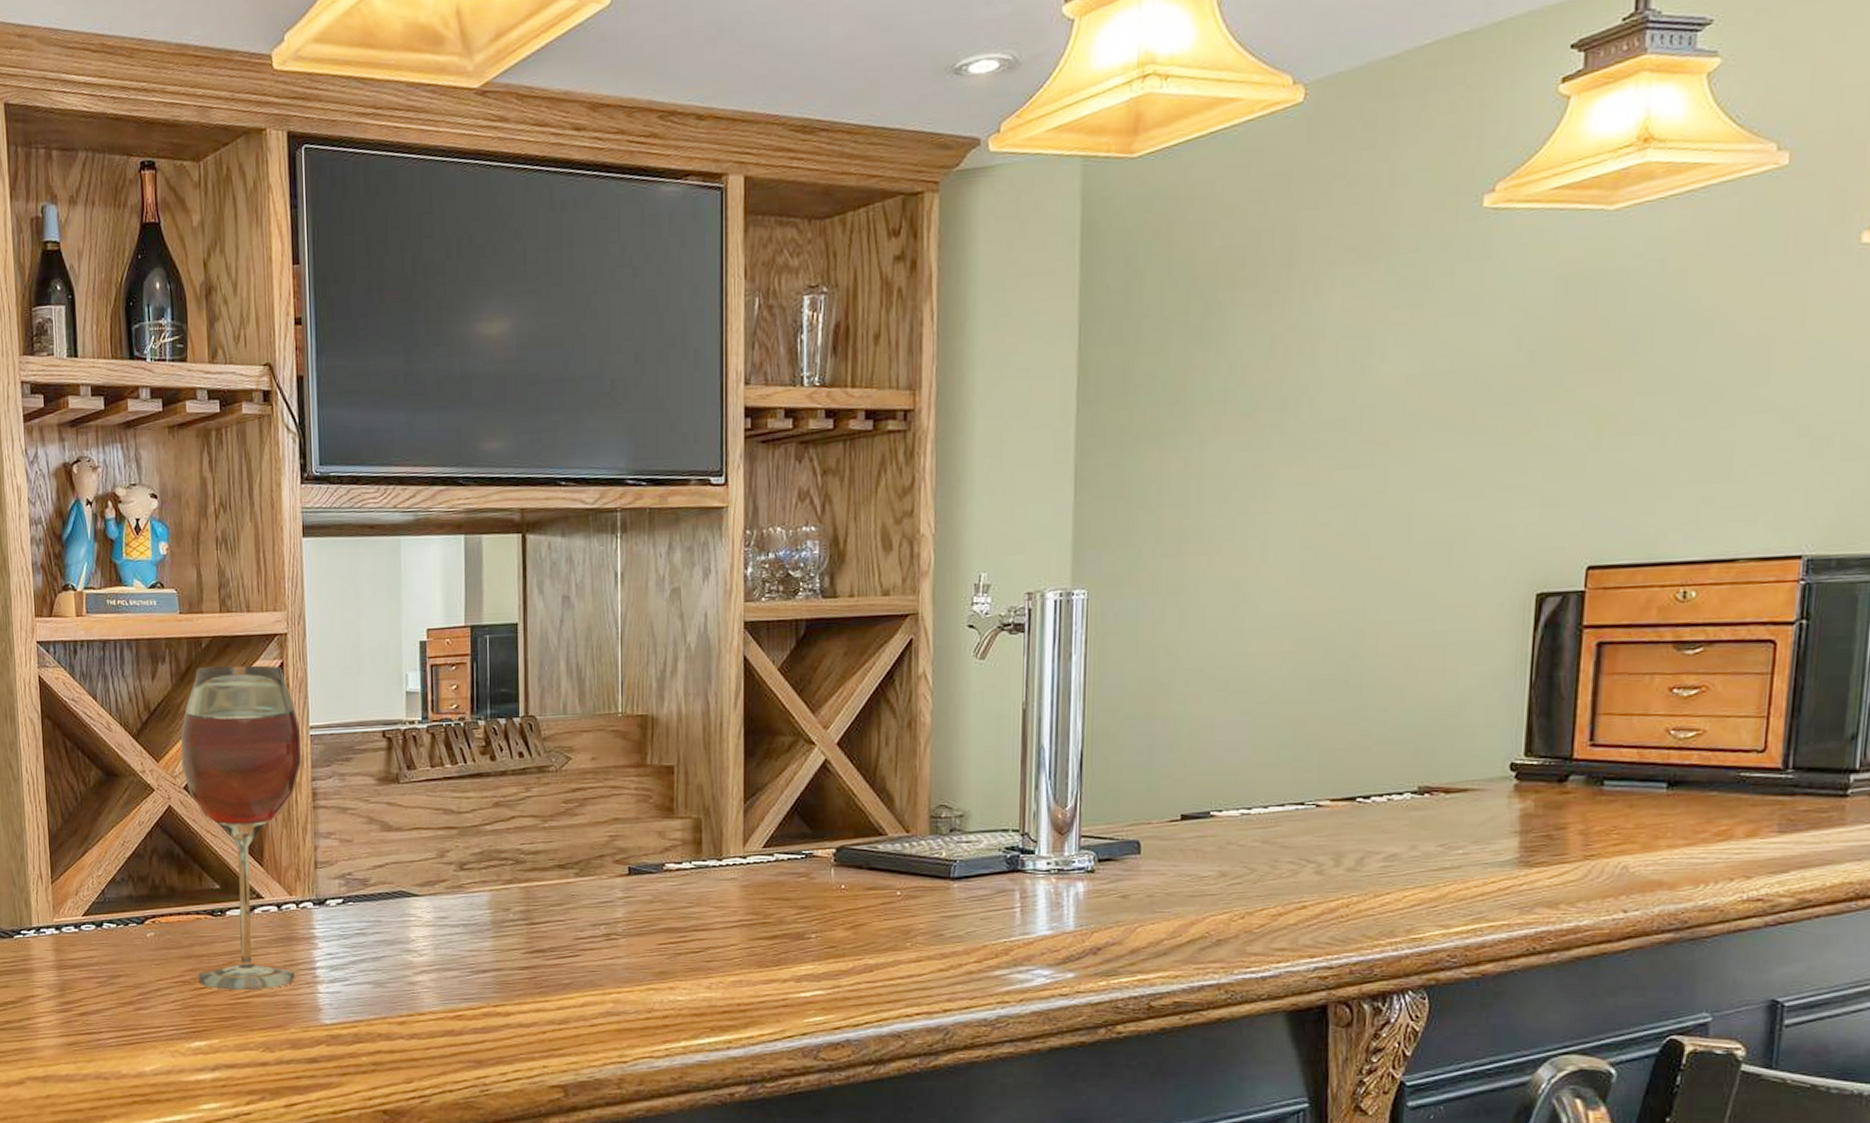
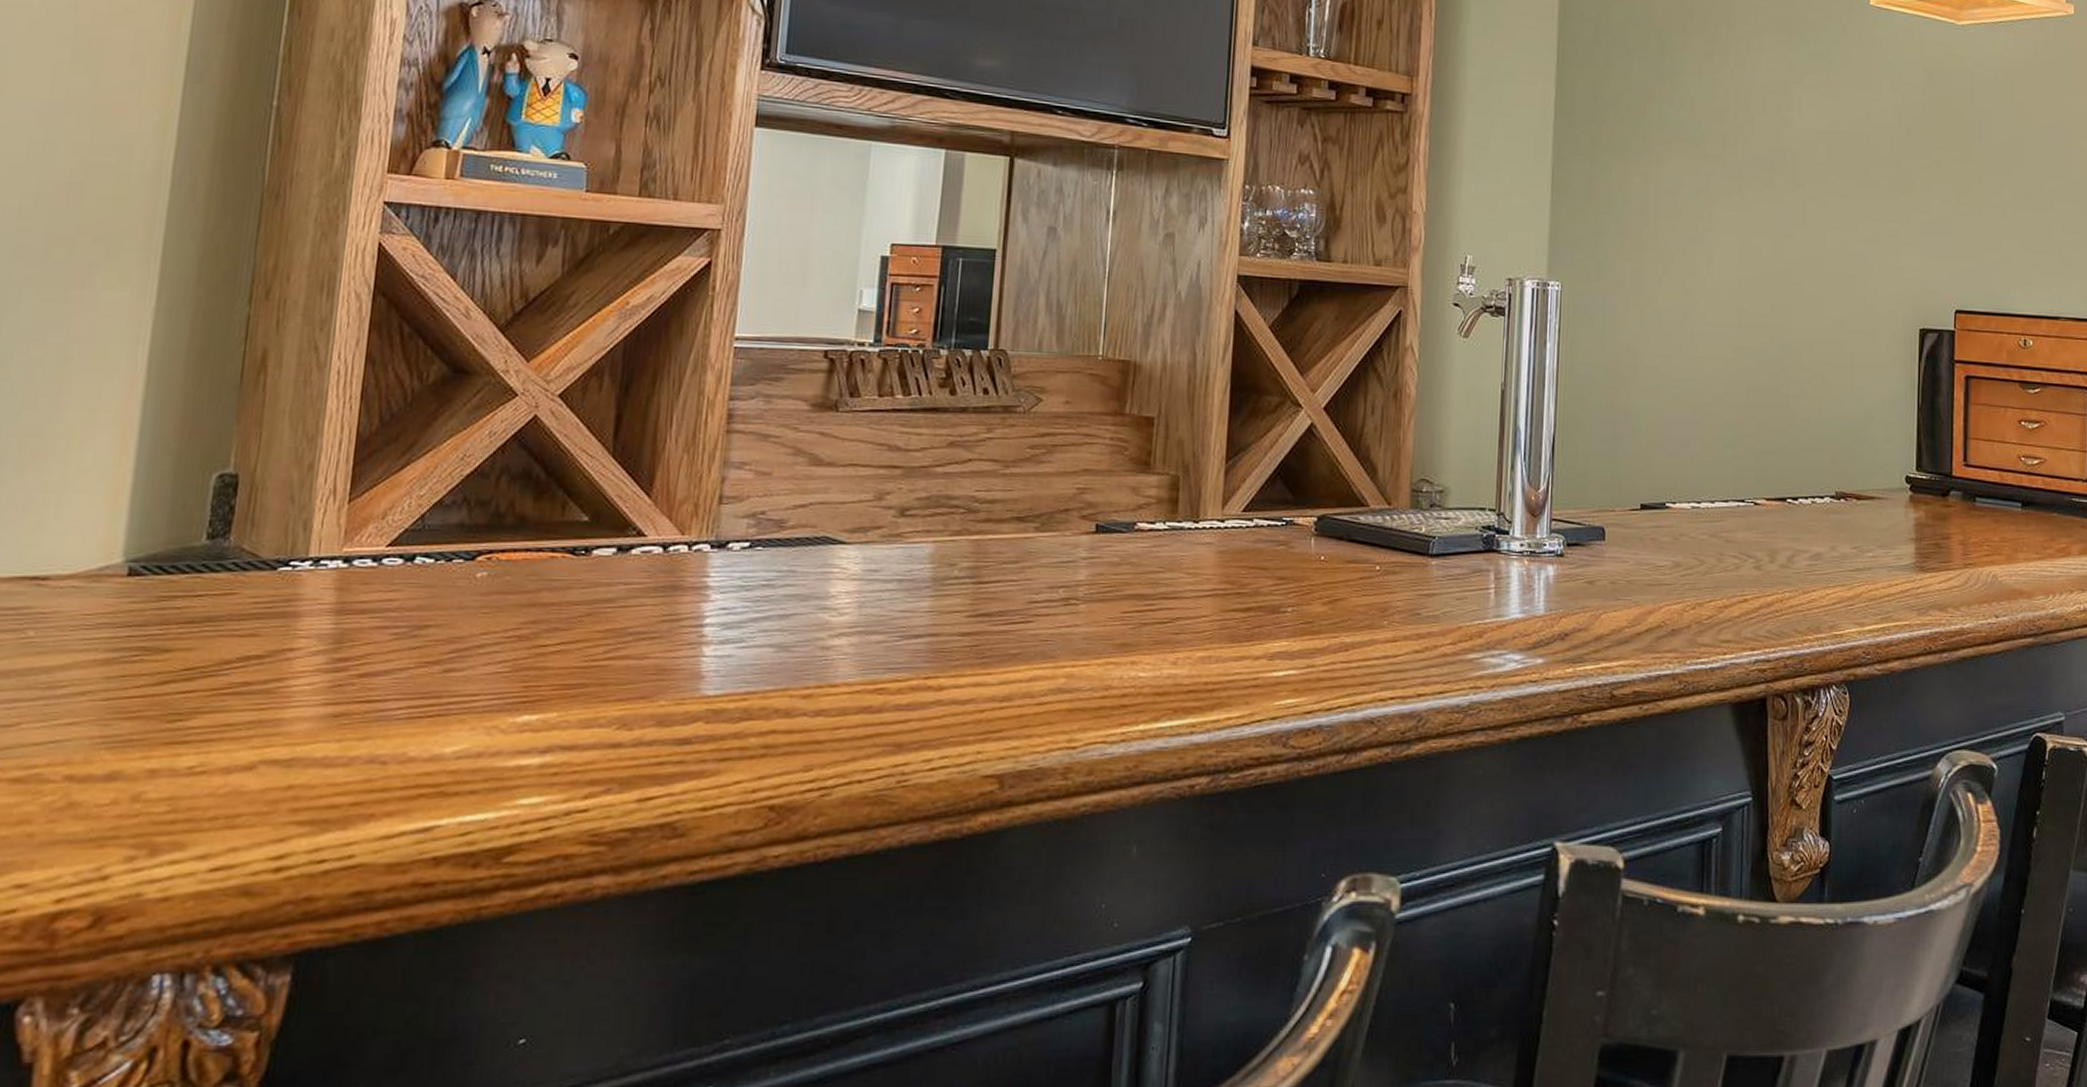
wineglass: present [180,665,302,991] -> none [540,256,723,651]

